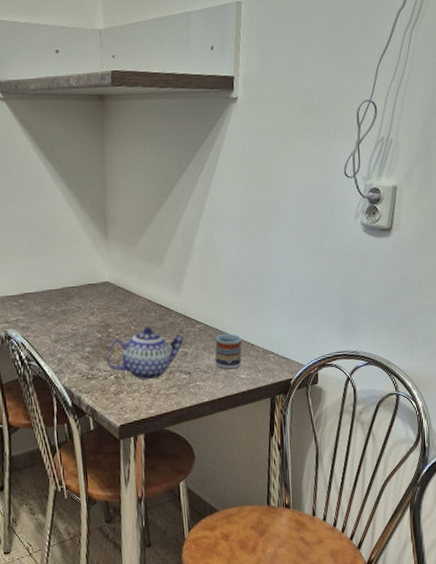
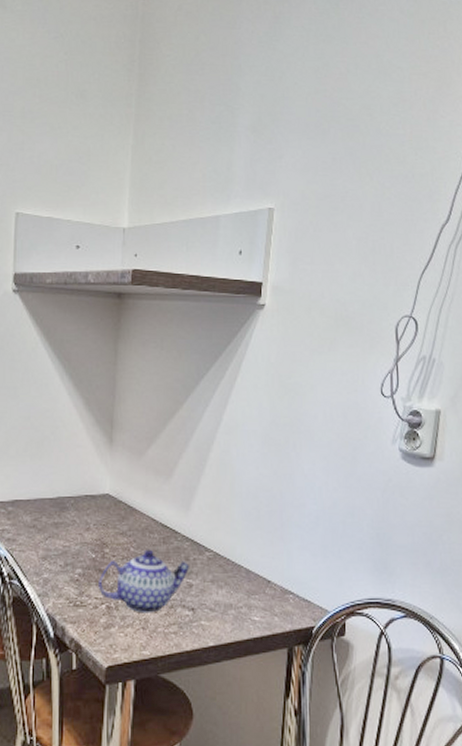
cup: present [215,333,242,370] -> none [224,566,257,609]

